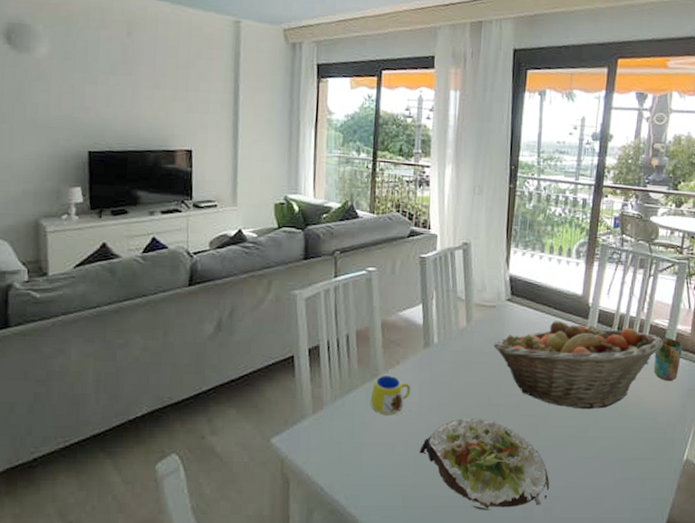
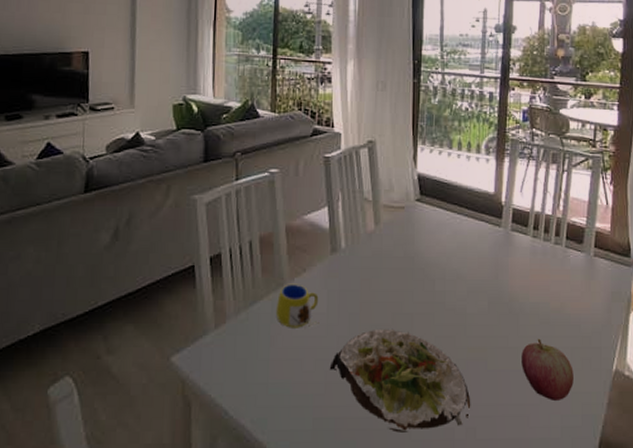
fruit basket: present [493,321,664,410] -> none [404,221,583,317]
apple: none [599,429,647,485] -> present [522,338,574,400]
cup: present [654,336,683,382] -> none [574,235,603,284]

